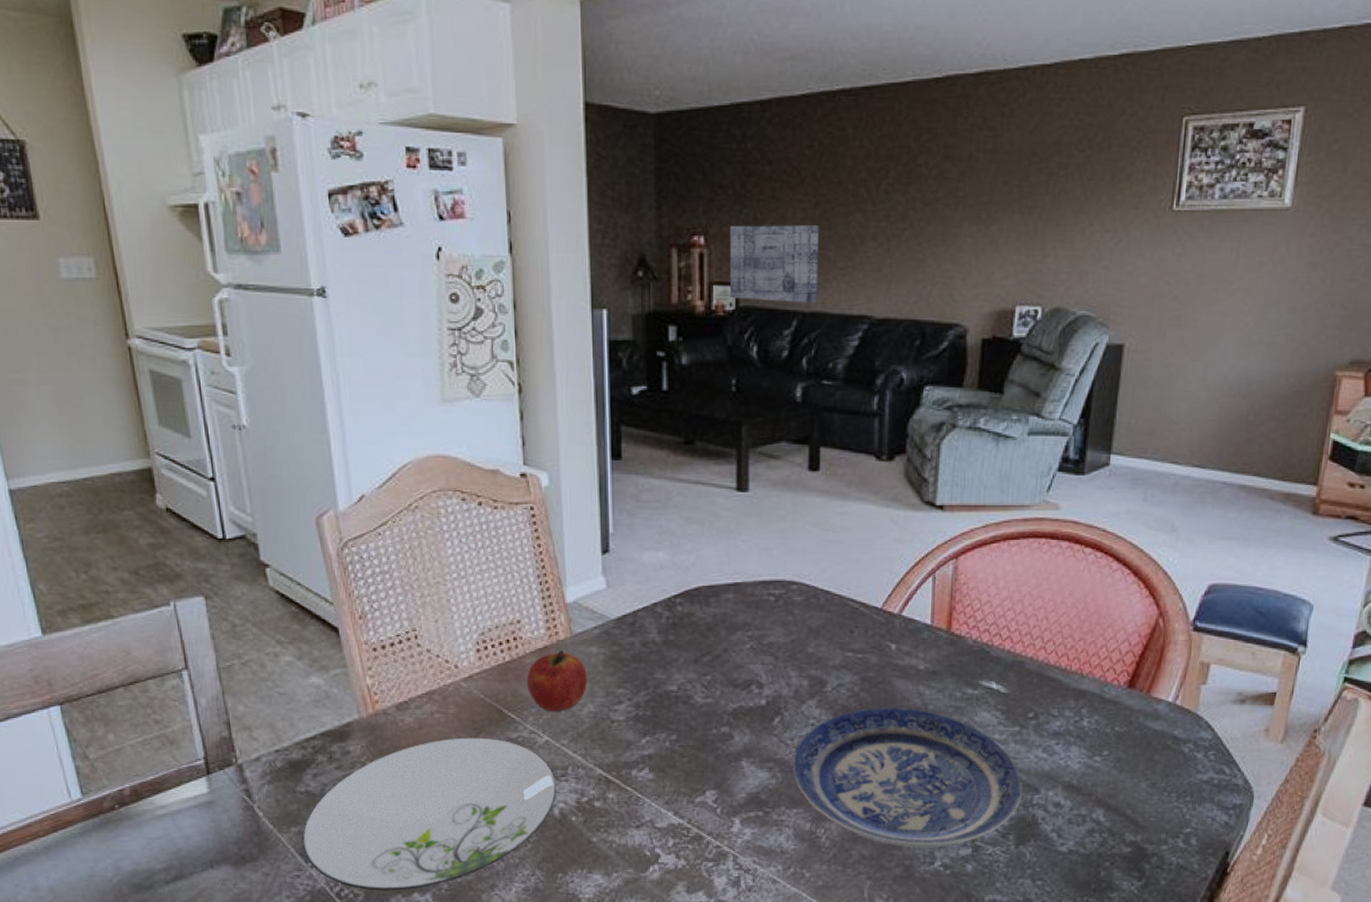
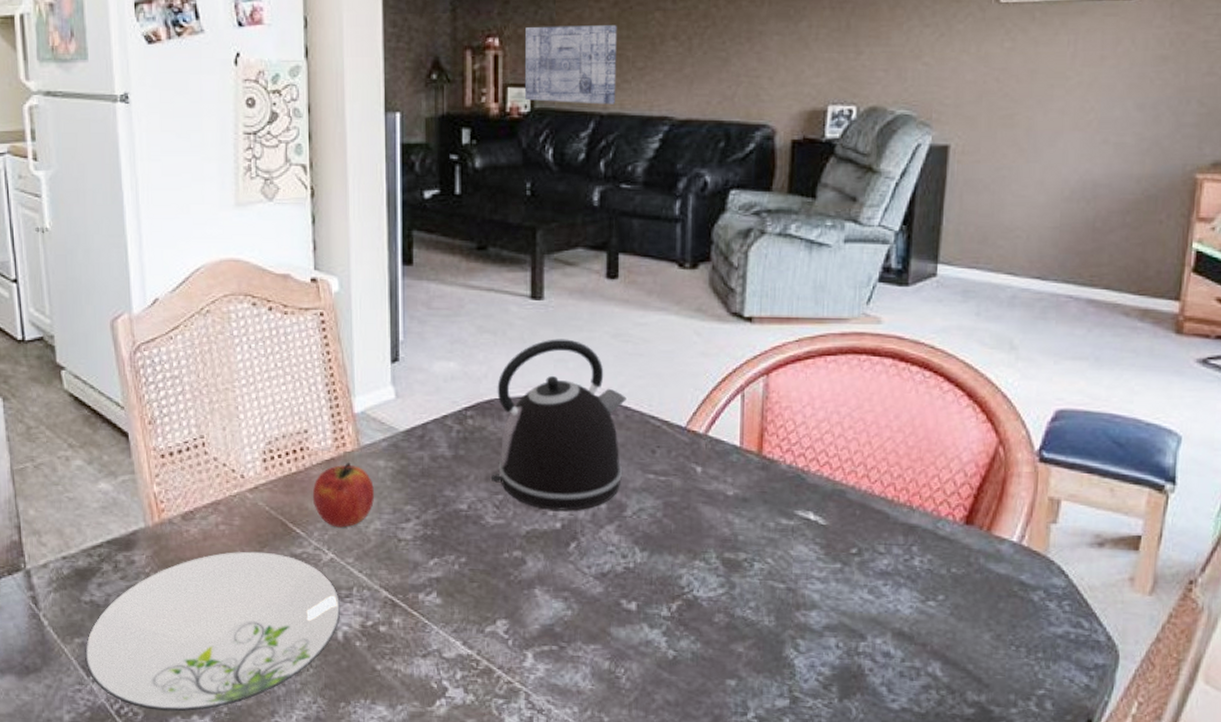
kettle: none [699,528,827,688] -> present [490,339,627,511]
plate: present [792,707,1022,848] -> none [589,536,846,697]

